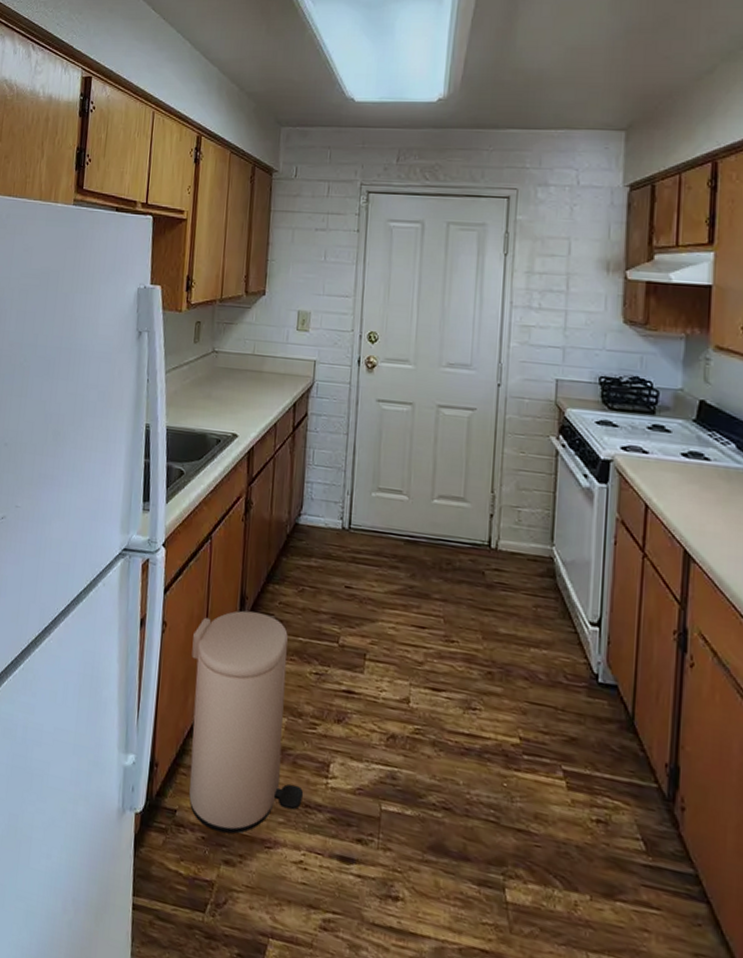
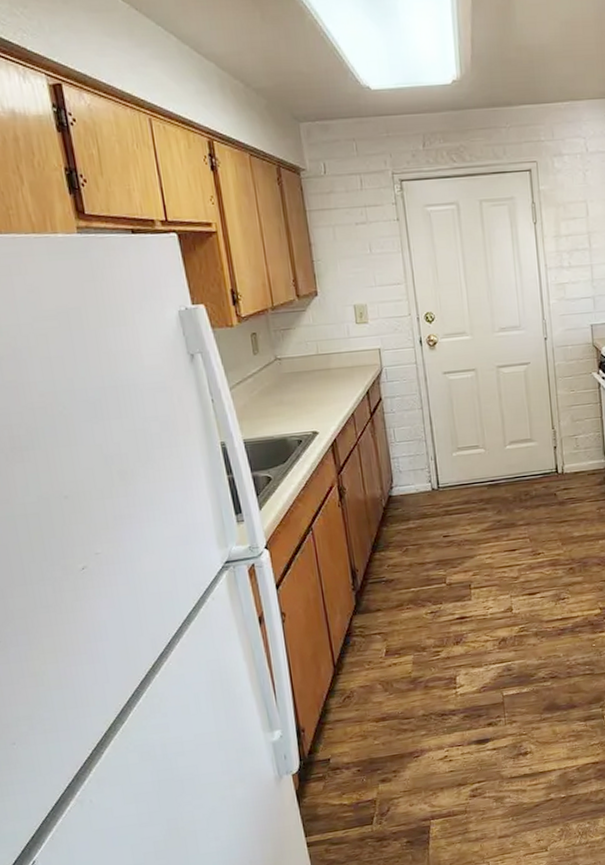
pedal bin: present [189,610,304,834] -> none [313,578,439,762]

